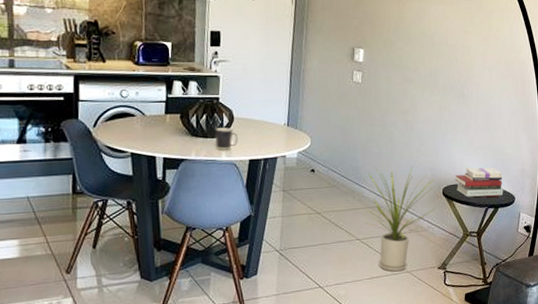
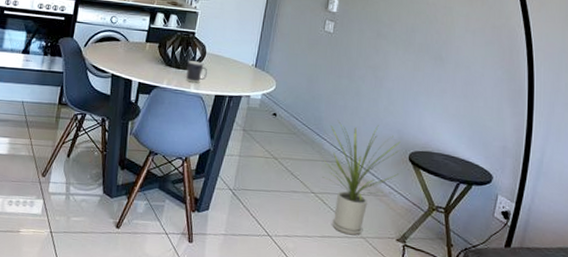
books: present [455,167,503,198] -> none [424,135,480,173]

